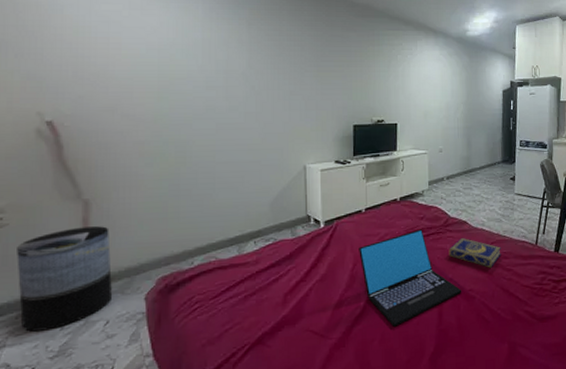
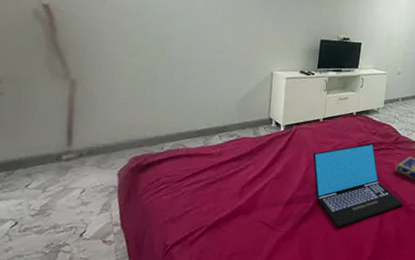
trash can: present [17,226,113,332] -> none [8,103,92,191]

